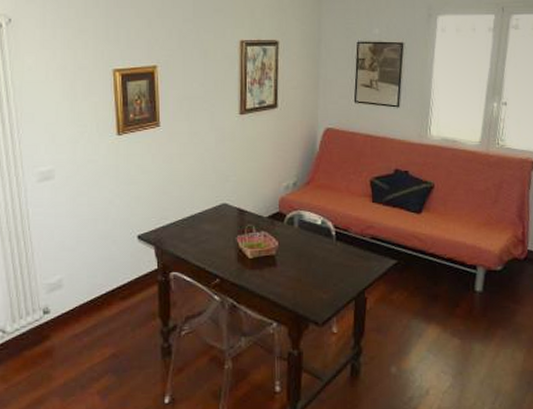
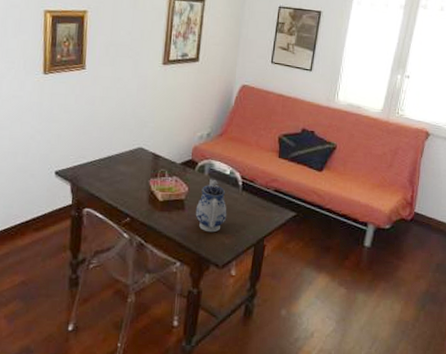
teapot: none [288,230,322,288] -> present [195,179,227,233]

